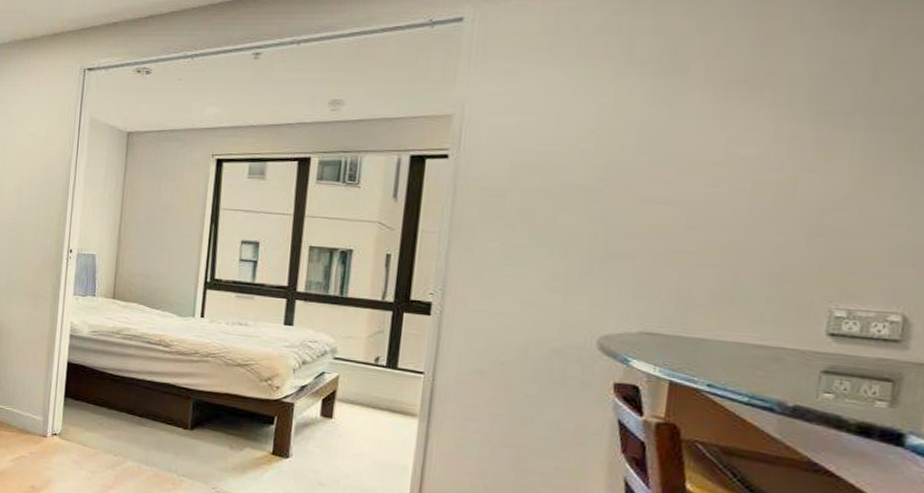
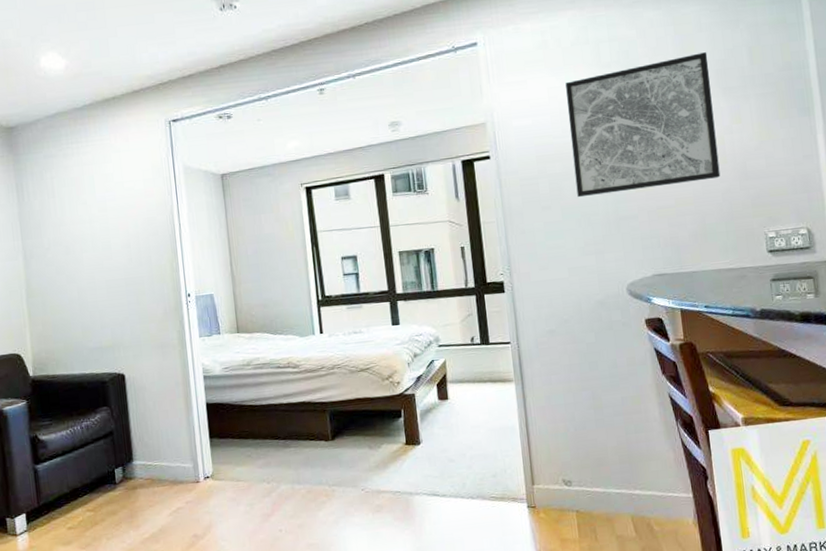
wall art: none [556,60,803,228] -> present [565,52,721,198]

